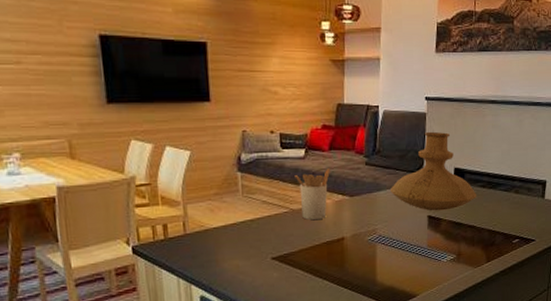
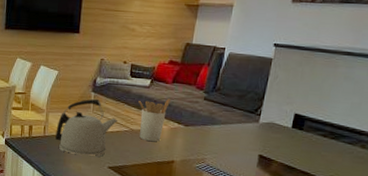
kettle: none [199,179,274,250] -> present [55,98,117,157]
vase: present [390,131,477,211] -> none [224,76,316,153]

